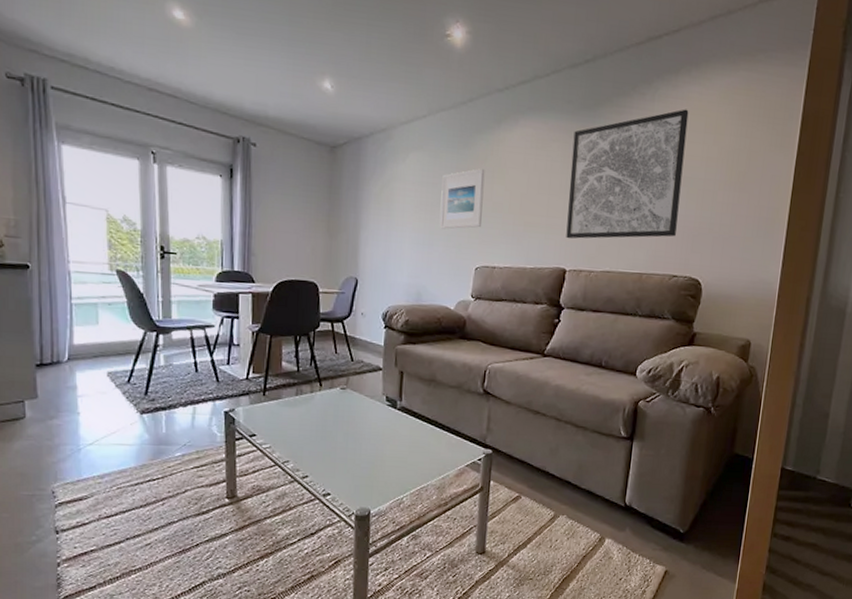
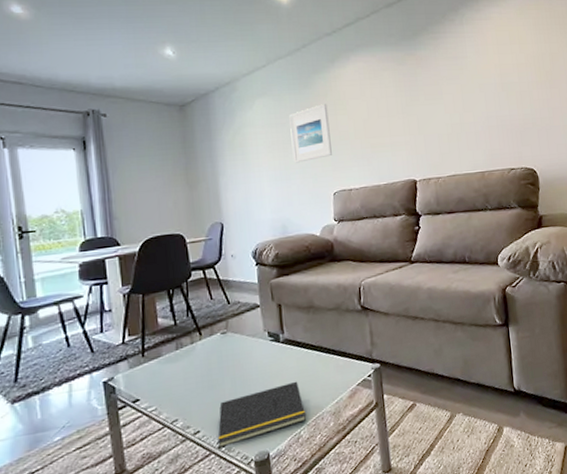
notepad: none [323,449,411,496] -> present [217,381,306,449]
wall art: present [566,109,689,239] -> none [400,27,506,153]

